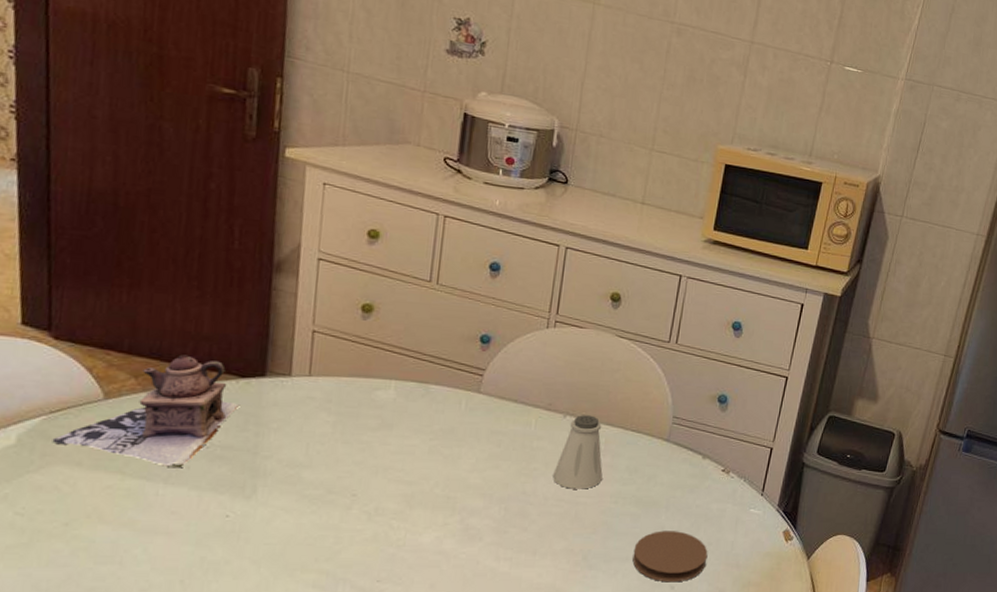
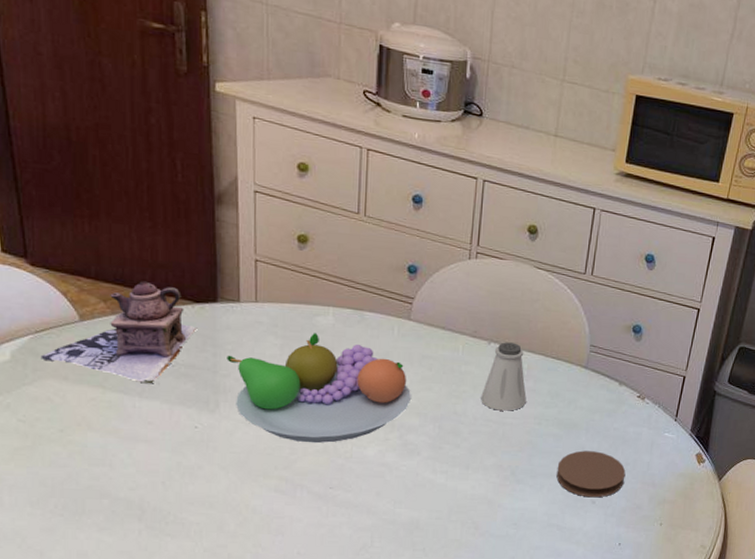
fruit bowl: none [270,408,476,531] -> present [227,333,411,444]

